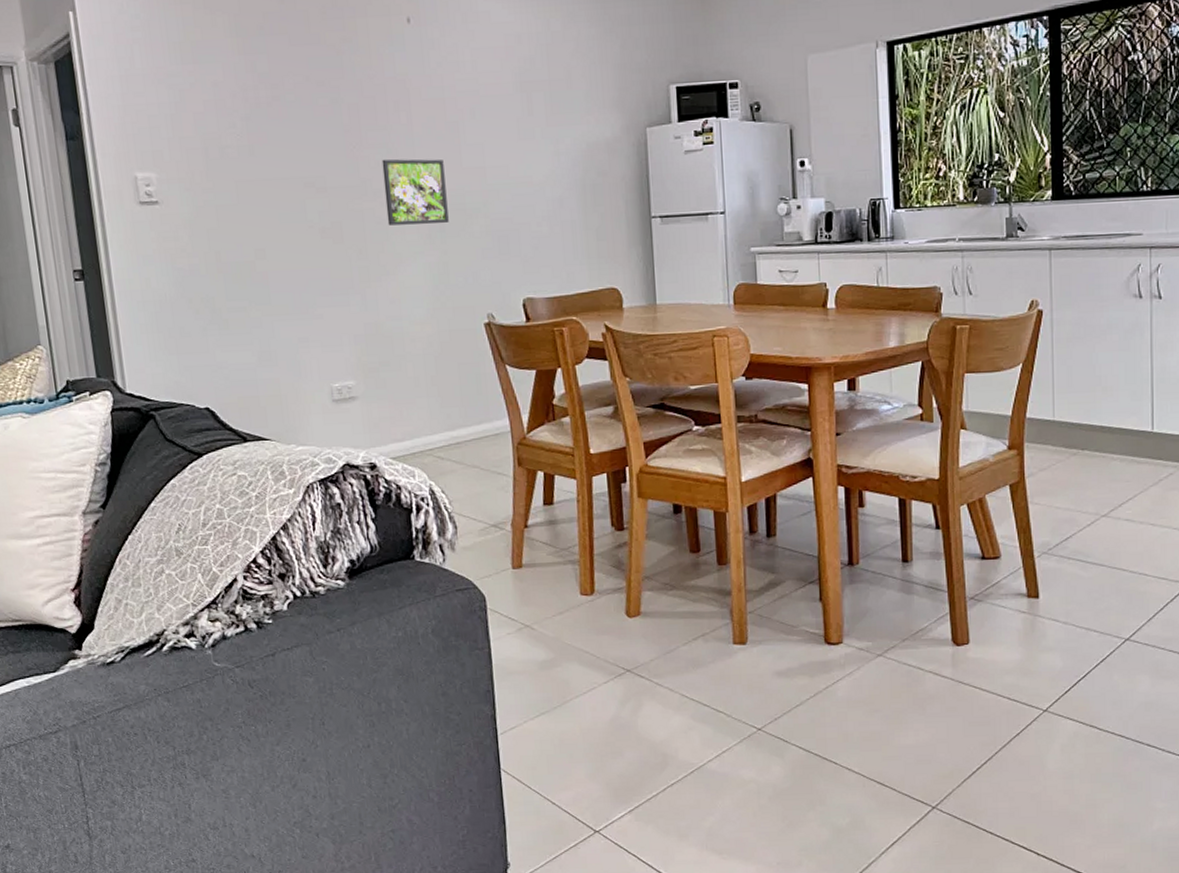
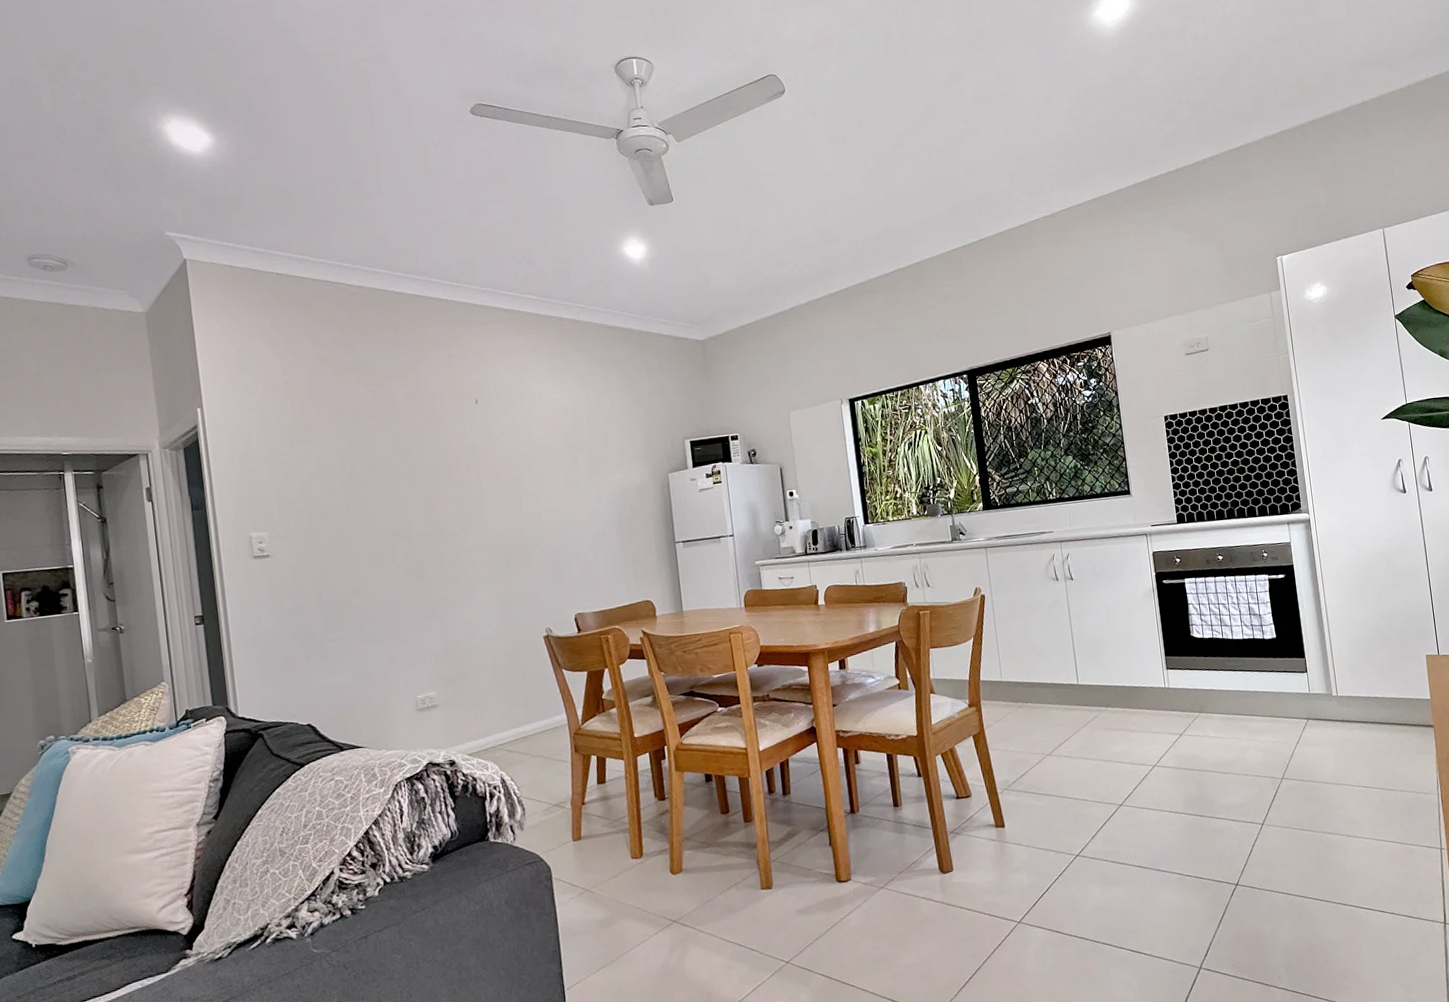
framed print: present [382,159,449,226] -> none [456,507,512,563]

